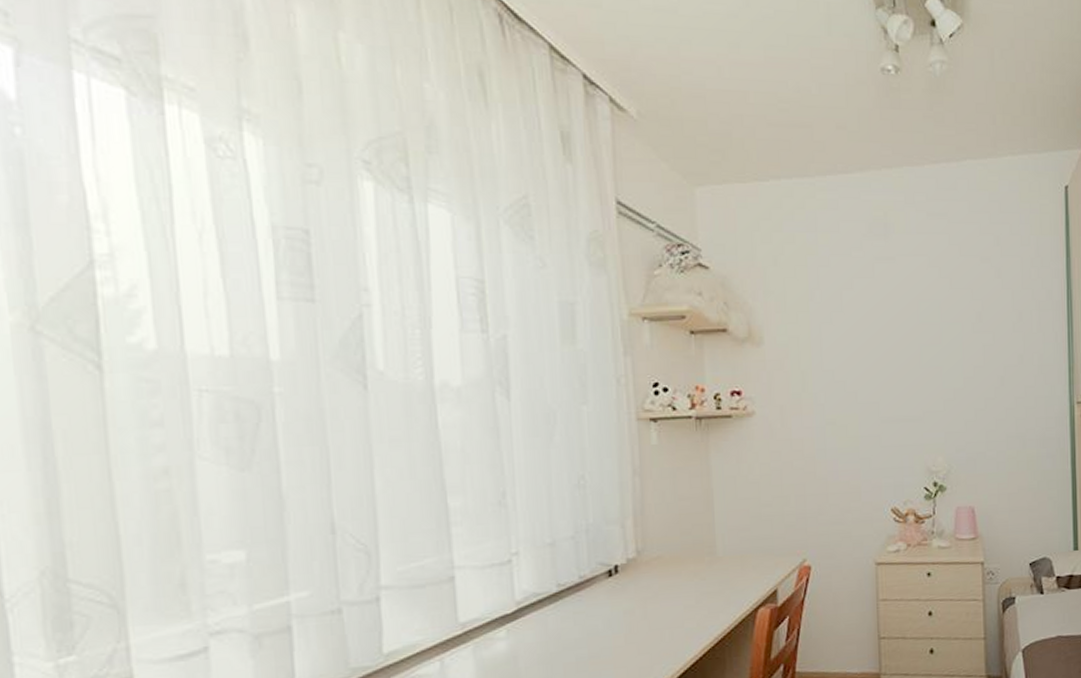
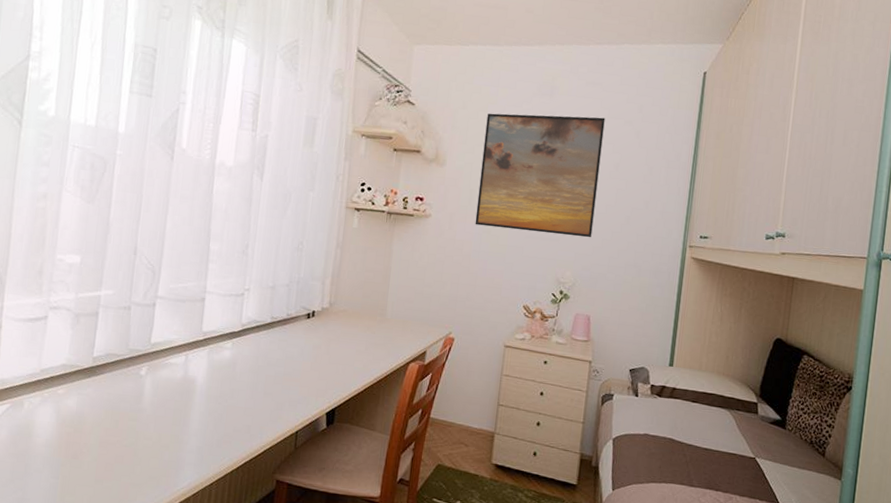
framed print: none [808,257,962,416] -> present [475,113,605,238]

